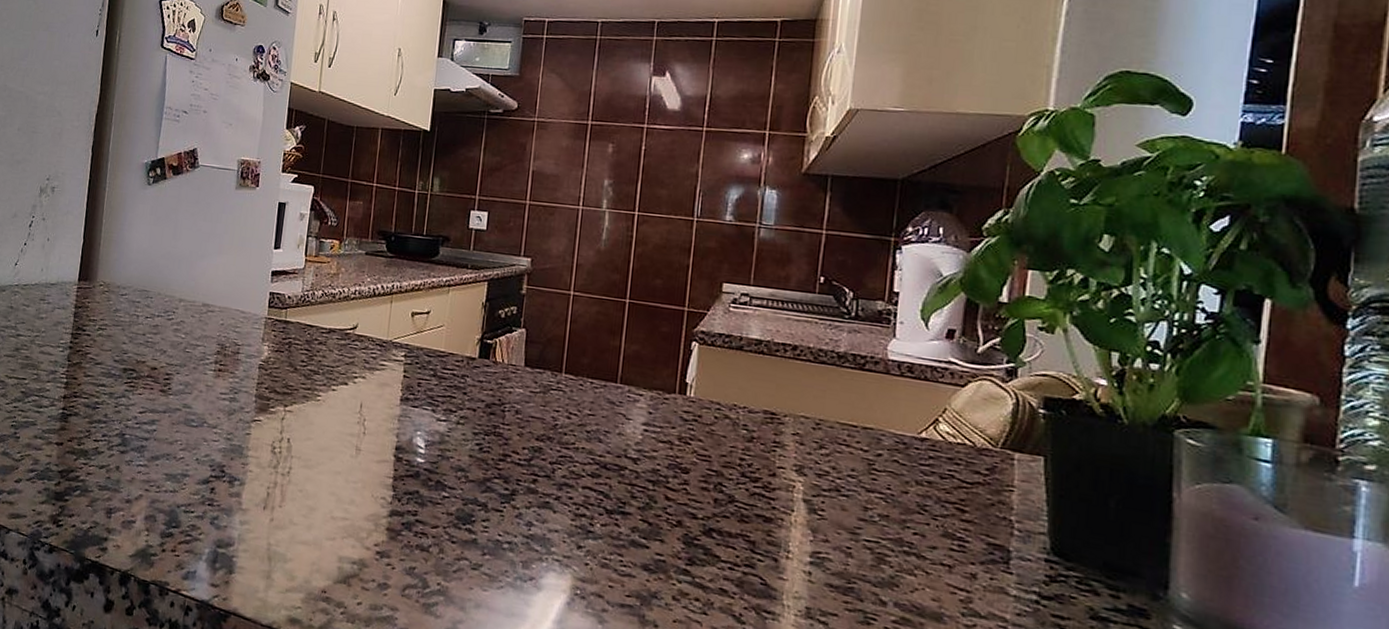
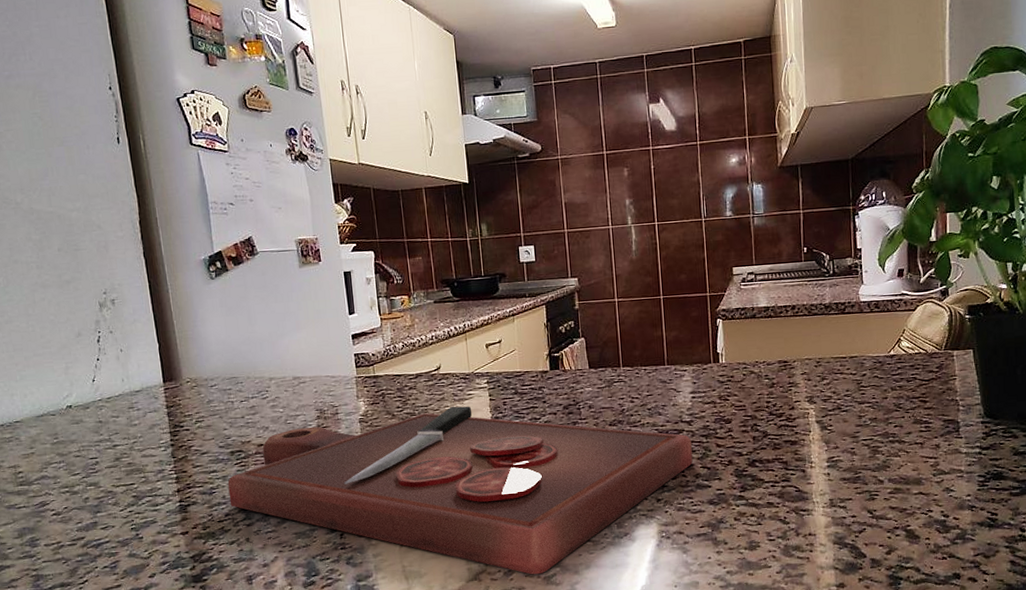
cutting board: none [110,359,634,598] -> present [227,406,693,575]

